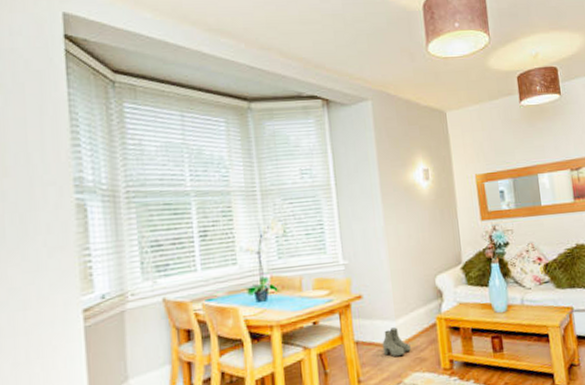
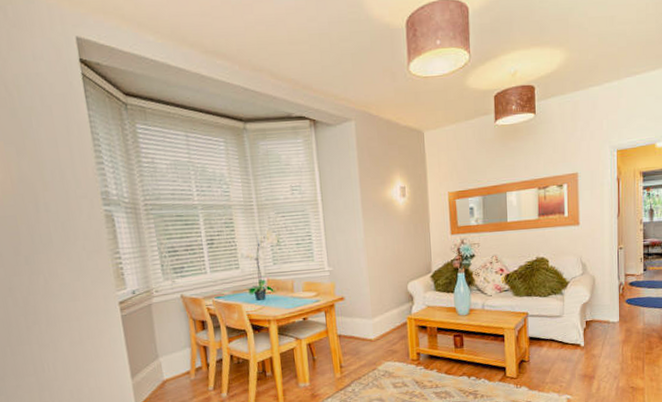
boots: present [382,327,411,357] -> none [360,324,385,349]

